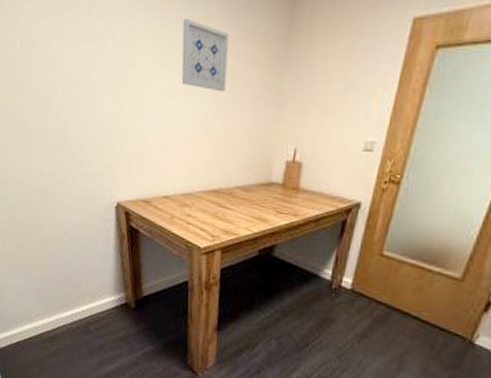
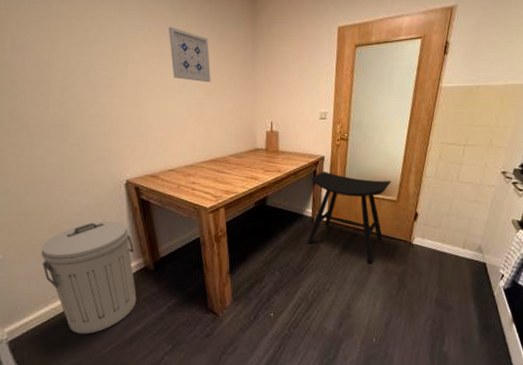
trash can: none [29,244,117,362] -> present [41,221,137,334]
stool: none [318,222,457,357] -> present [307,171,391,263]

